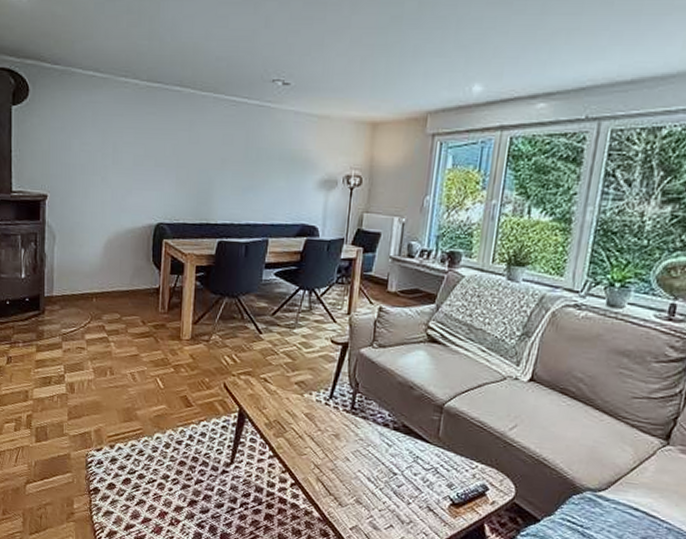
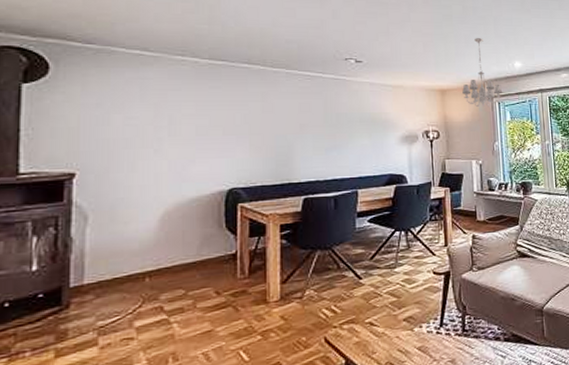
chandelier: none [397,49,449,148] -> present [462,38,503,107]

